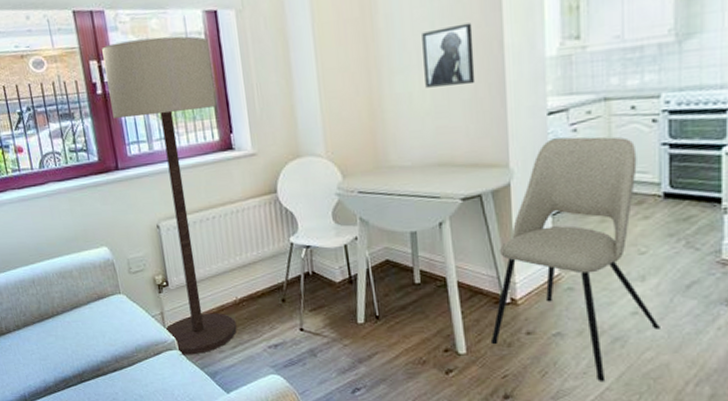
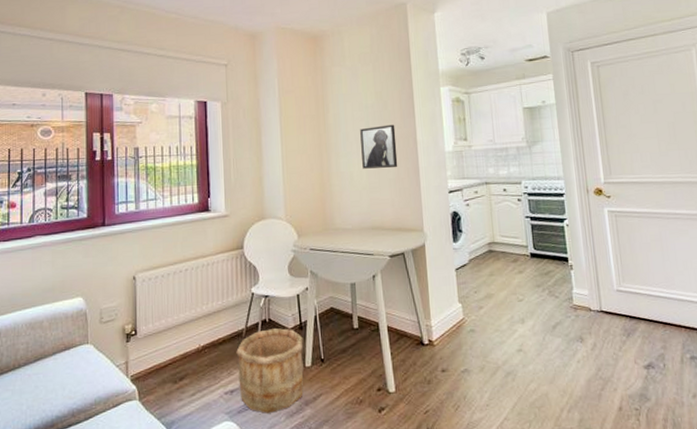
floor lamp: present [102,36,237,355] -> none [106,118,199,406]
wooden bucket: none [277,282,356,369] -> present [236,328,304,413]
dining chair: present [490,136,660,381] -> none [414,209,539,412]

